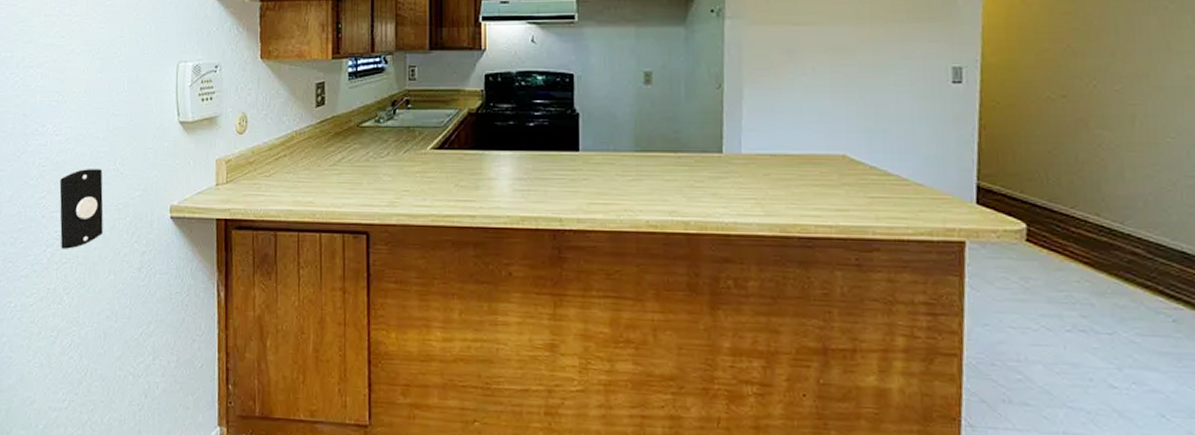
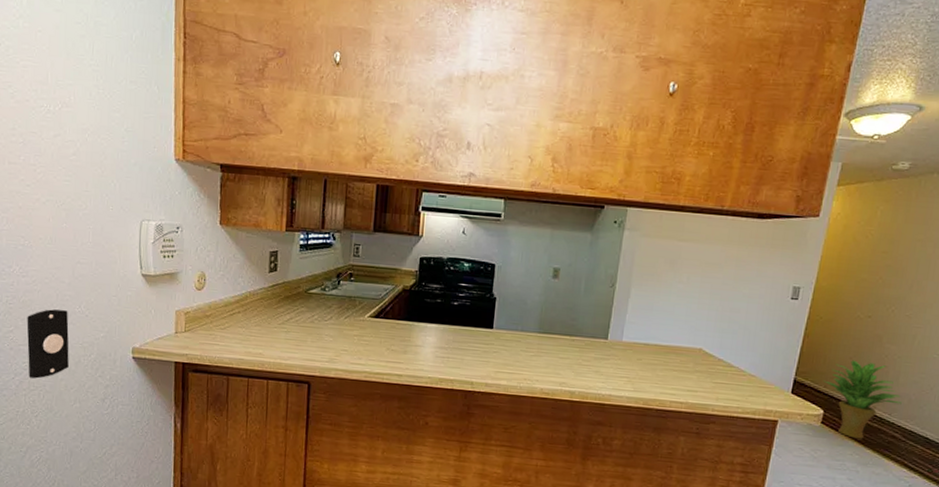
potted plant: none [1017,154,1135,260] -> present [823,360,902,439]

